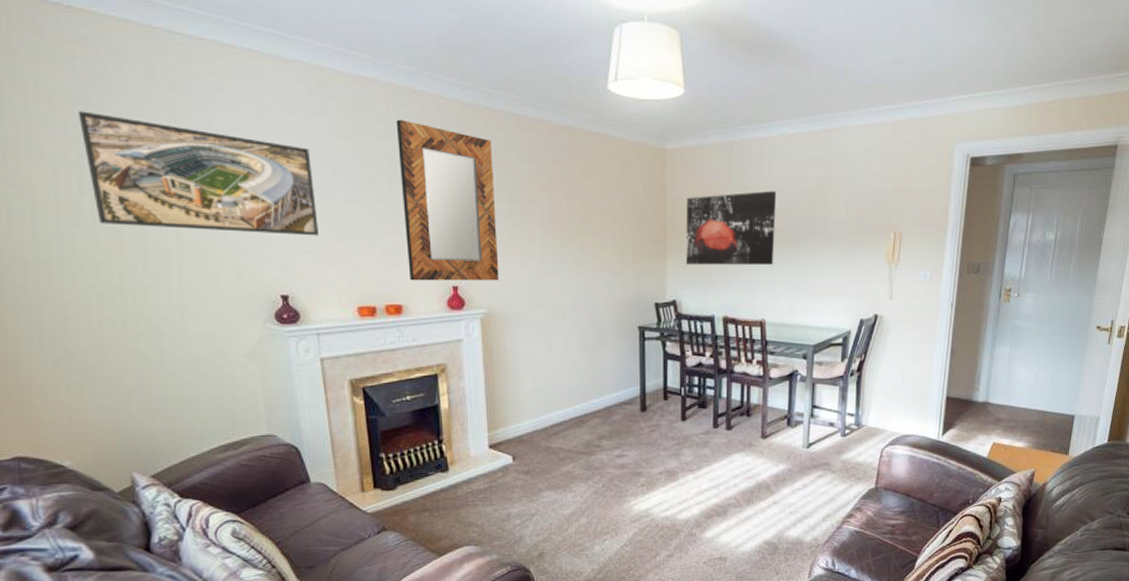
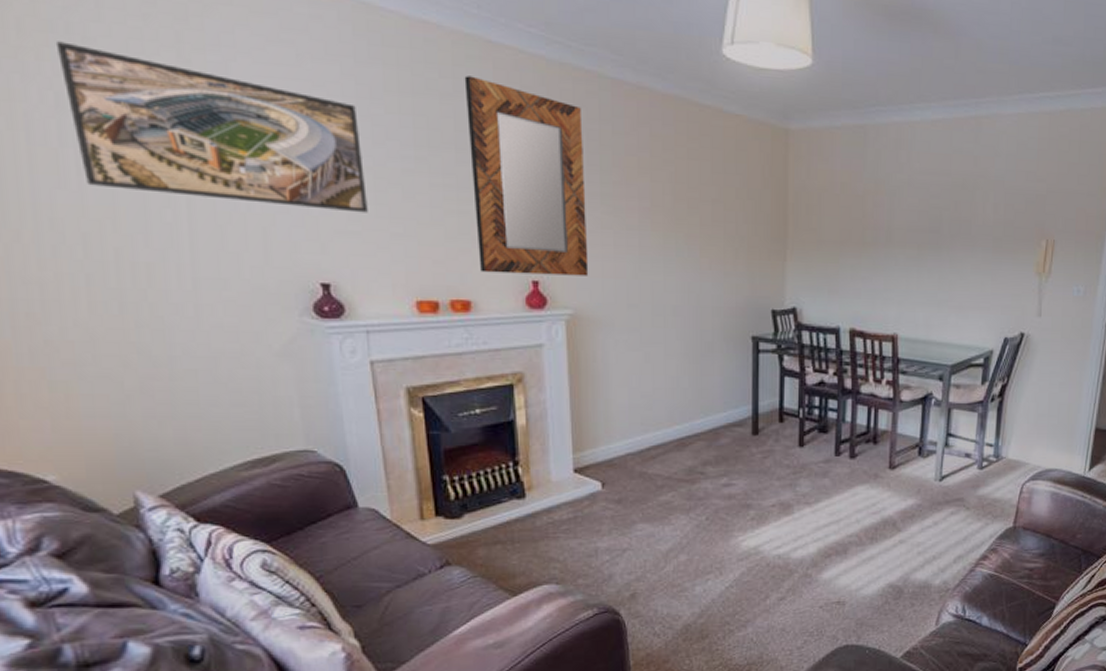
wall art: present [685,190,777,265] -> none [808,184,916,271]

